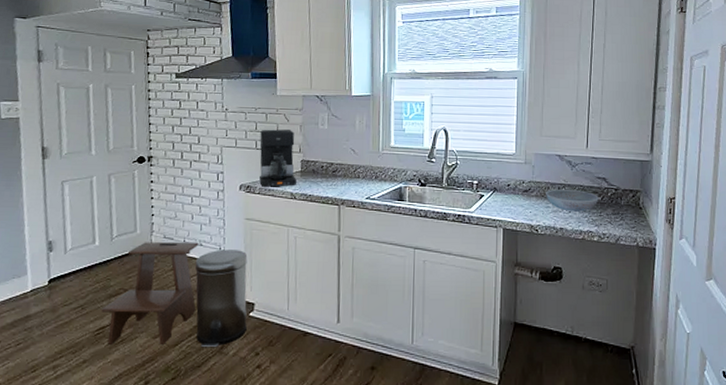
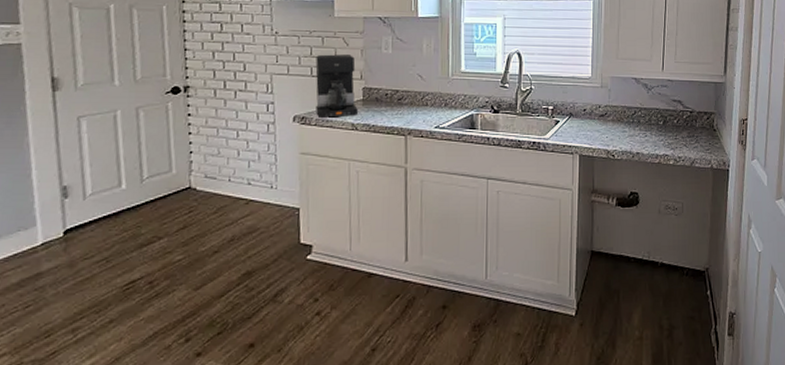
step stool: present [101,241,199,346] -> none [130,181,247,302]
pedal bin: present [195,249,248,348] -> none [242,187,304,297]
dish: present [546,189,599,212] -> none [622,112,674,135]

